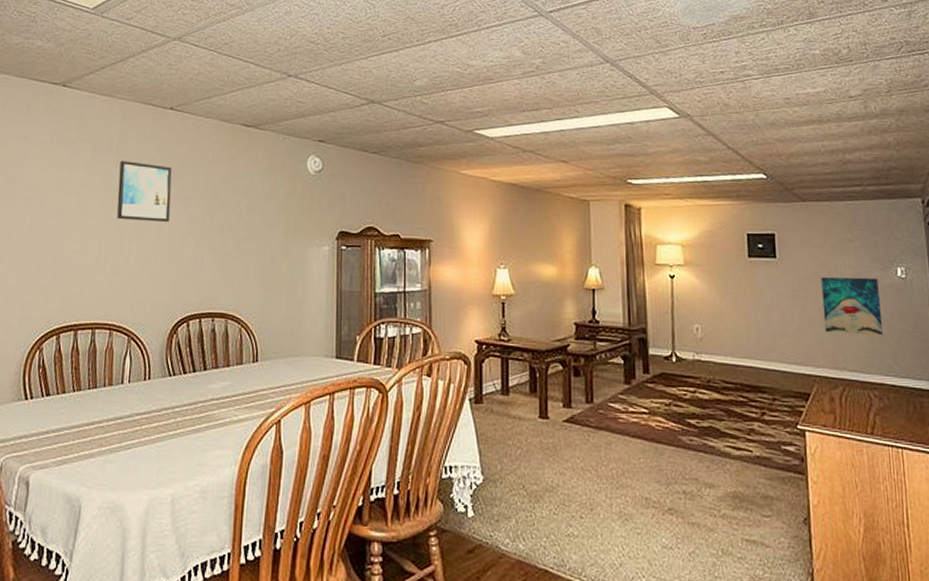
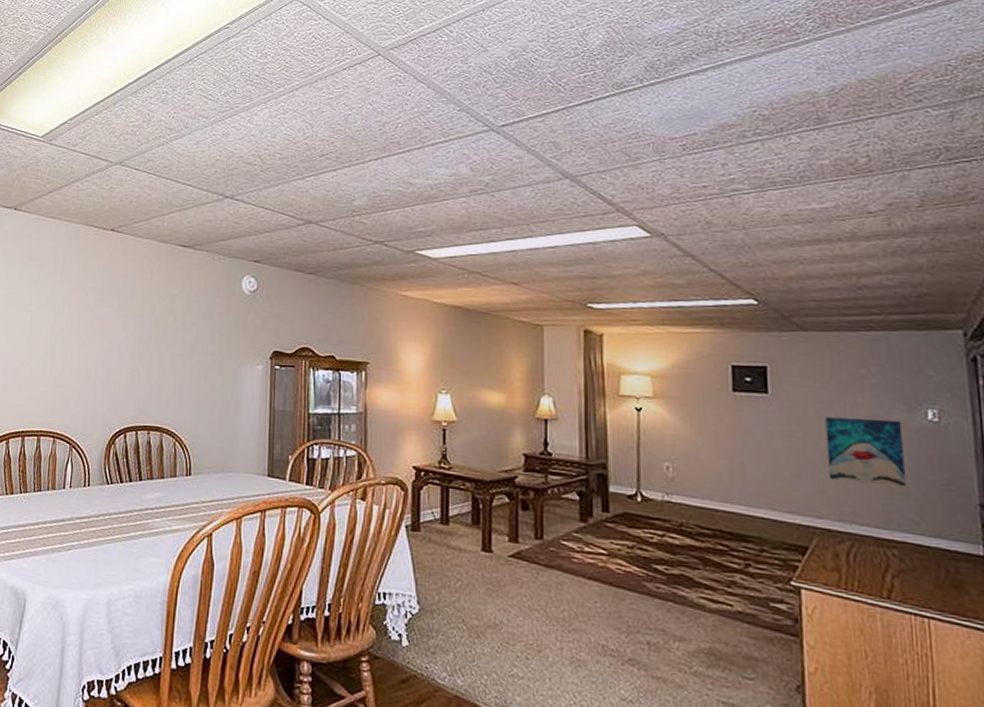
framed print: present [117,160,173,223] -> none [61,279,113,339]

